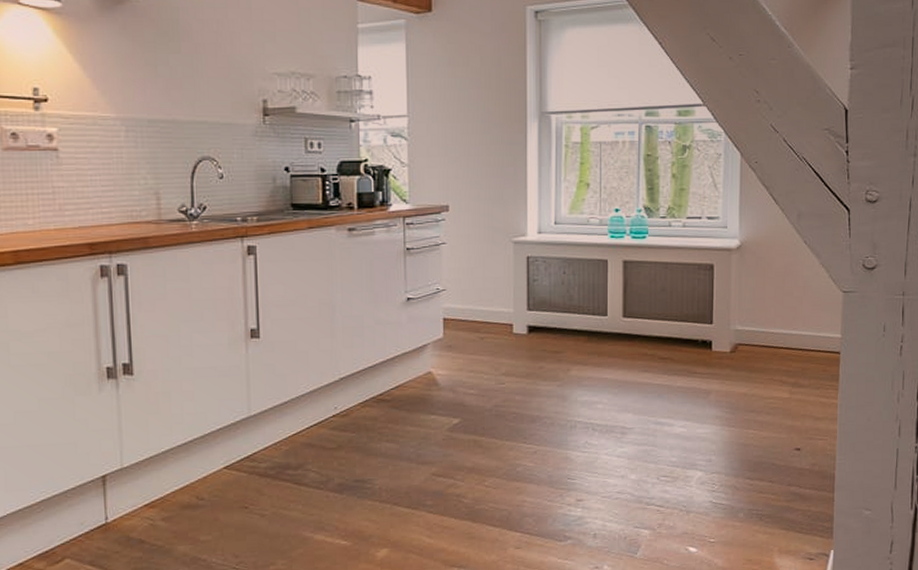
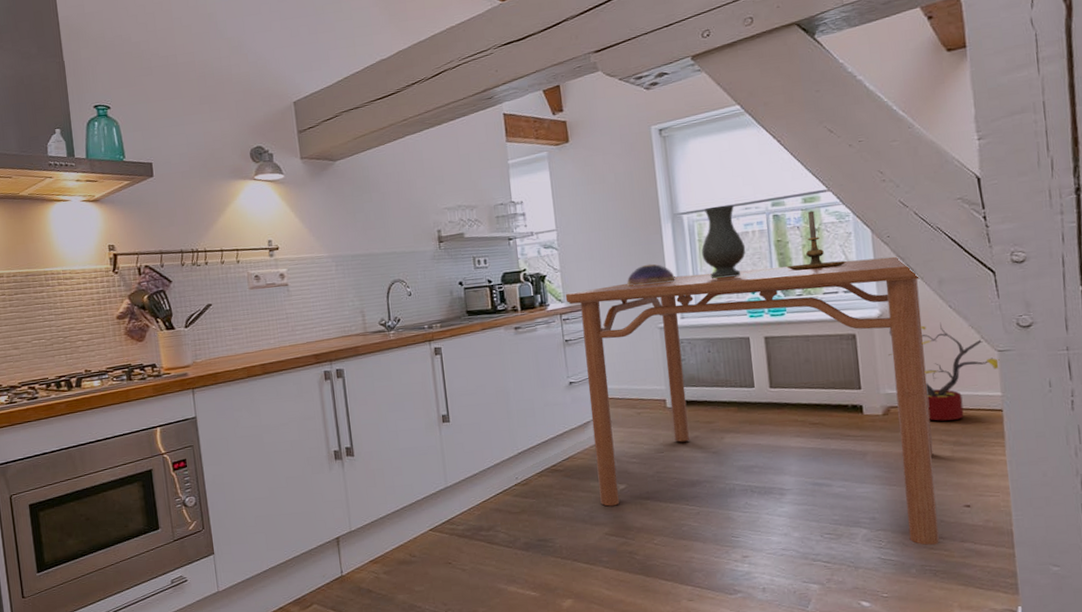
dining table: none [411,184,781,489] -> present [565,256,939,545]
decorative bowl: none [483,167,536,191] -> present [627,263,676,286]
vase: none [568,108,614,190] -> present [701,204,746,279]
candle holder: none [653,125,713,190] -> present [786,211,846,271]
decorative plant: none [742,258,843,361] -> present [888,322,1000,421]

